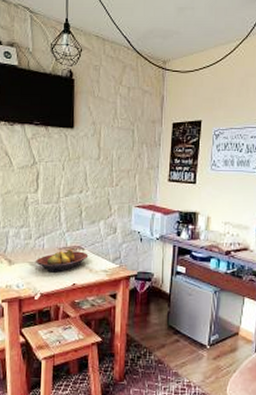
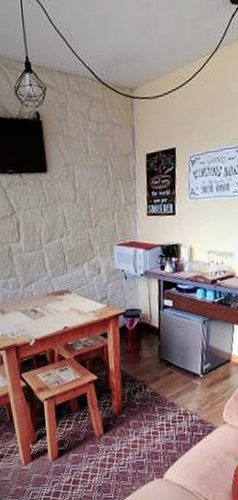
fruit bowl: present [36,248,89,273] -> none [27,293,76,318]

